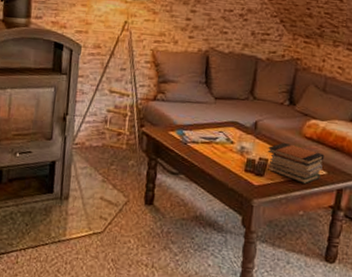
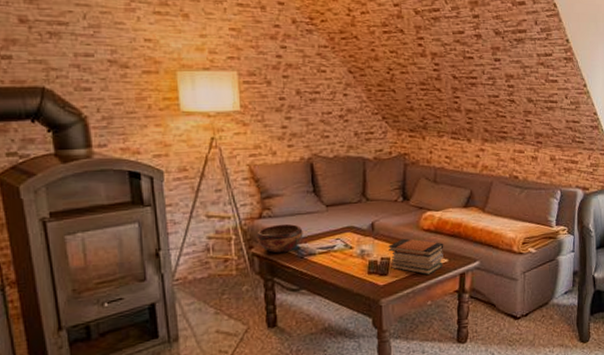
decorative bowl: none [148,108,191,137] -> present [257,223,303,254]

